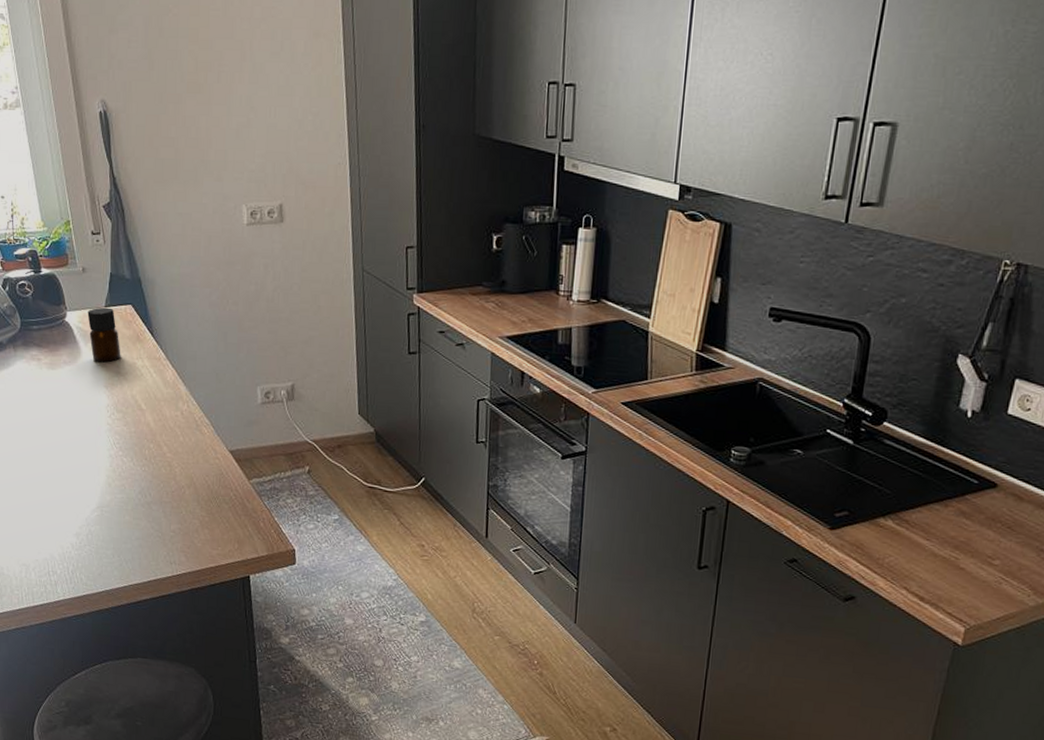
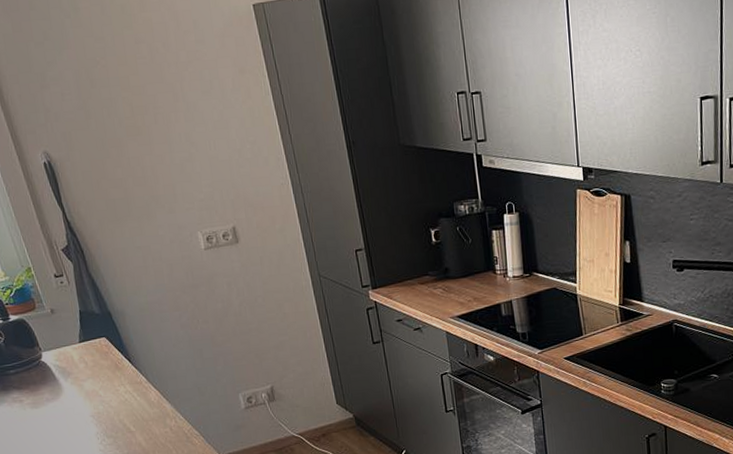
bottle: present [87,307,121,363] -> none [62,342,103,395]

